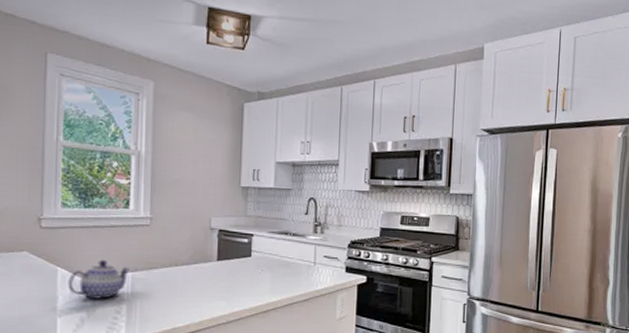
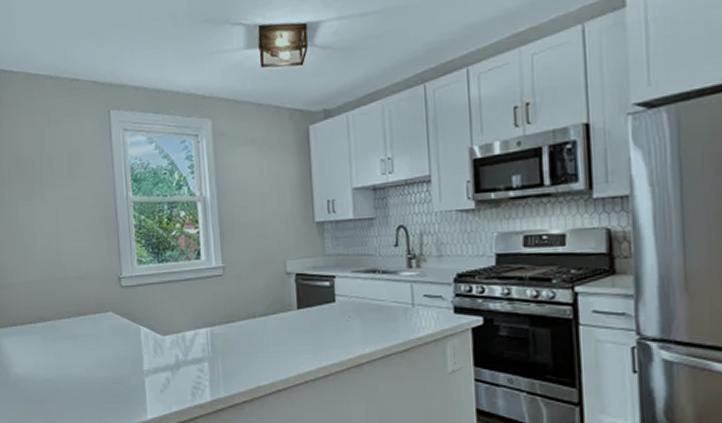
teapot: present [67,259,129,300] -> none [150,315,207,359]

